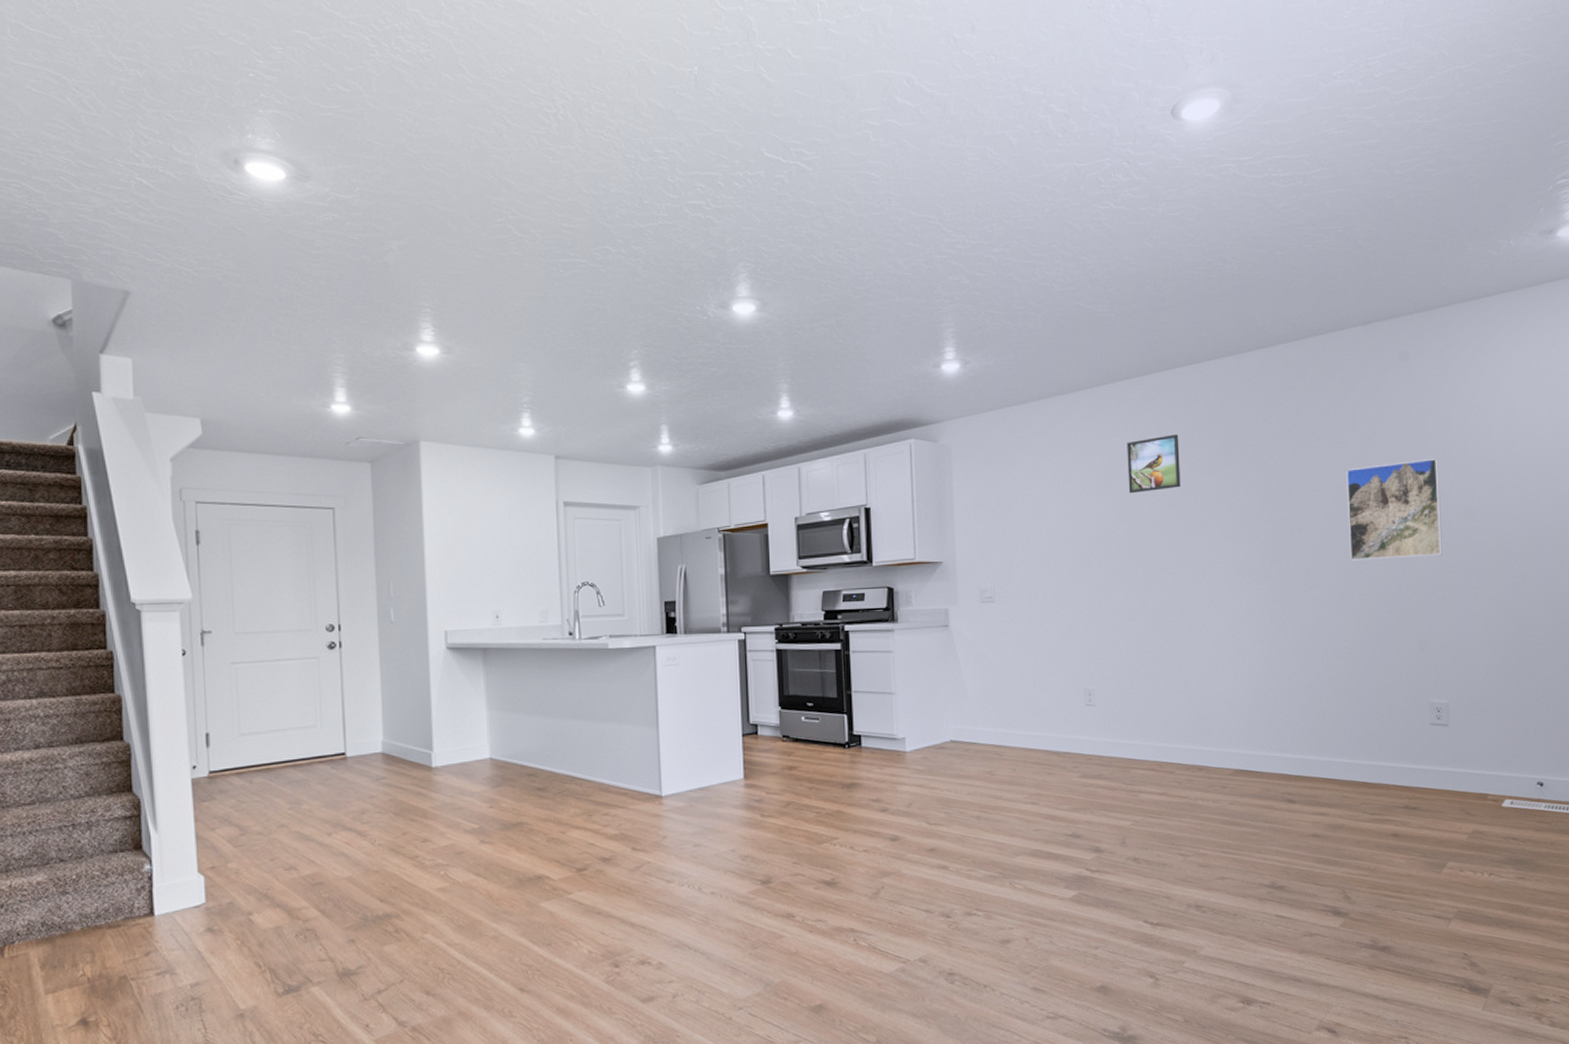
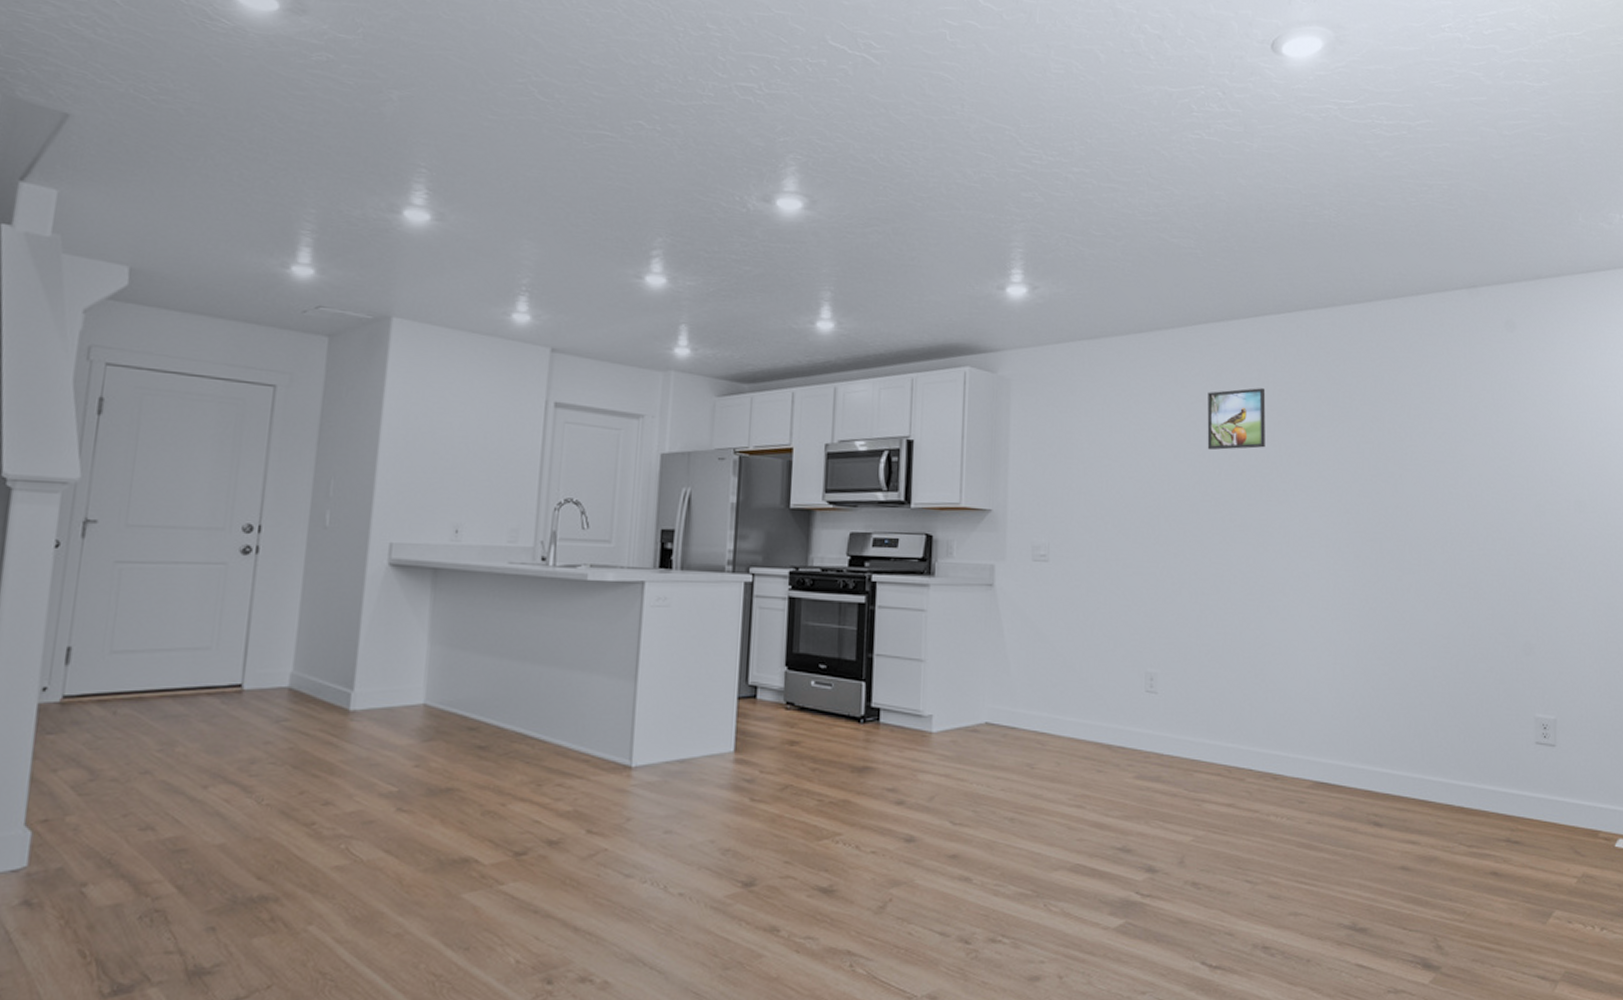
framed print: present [1346,458,1442,561] -> none [1447,439,1550,549]

